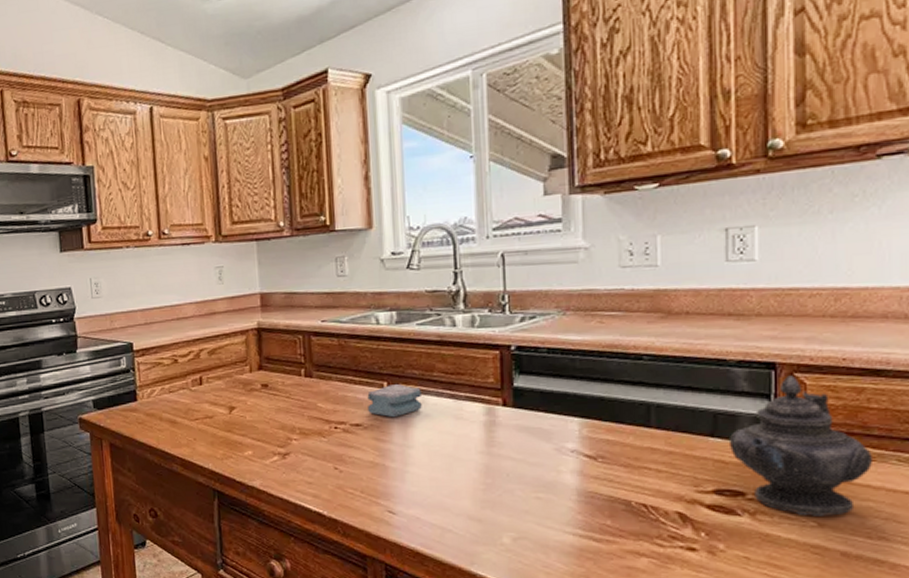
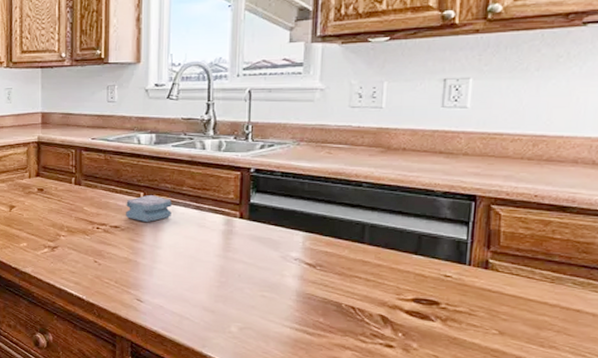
teapot: present [728,375,874,516] -> none [429,207,553,326]

